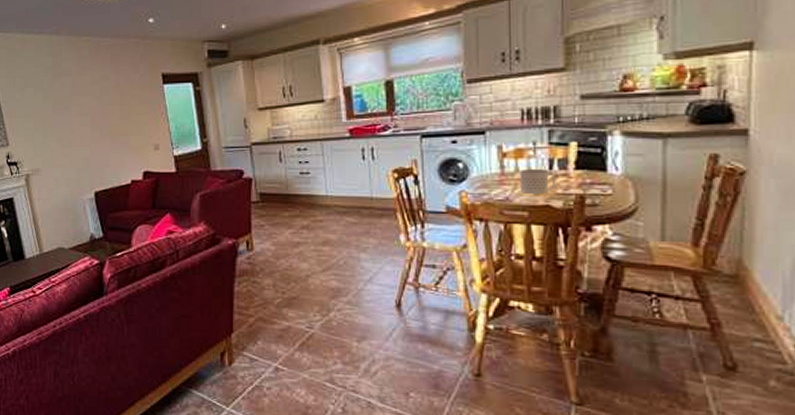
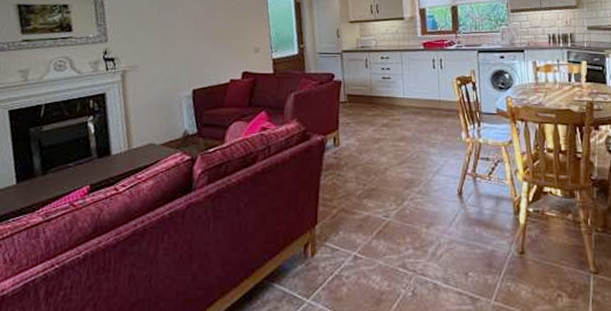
mug: present [519,169,556,195] -> none [548,81,574,101]

